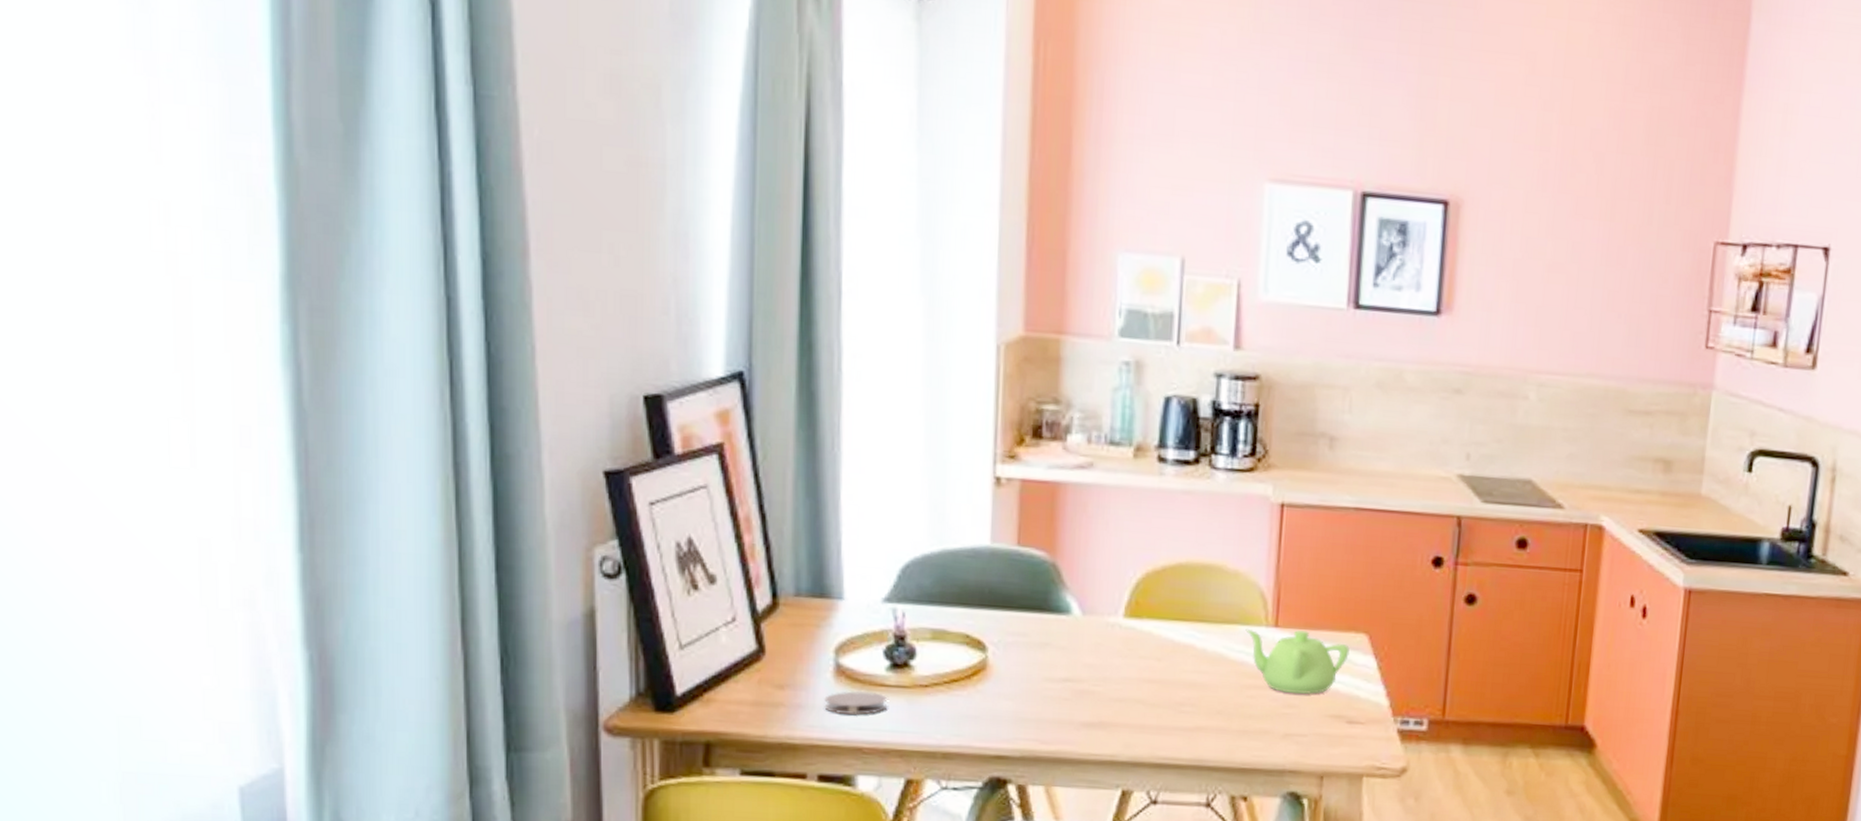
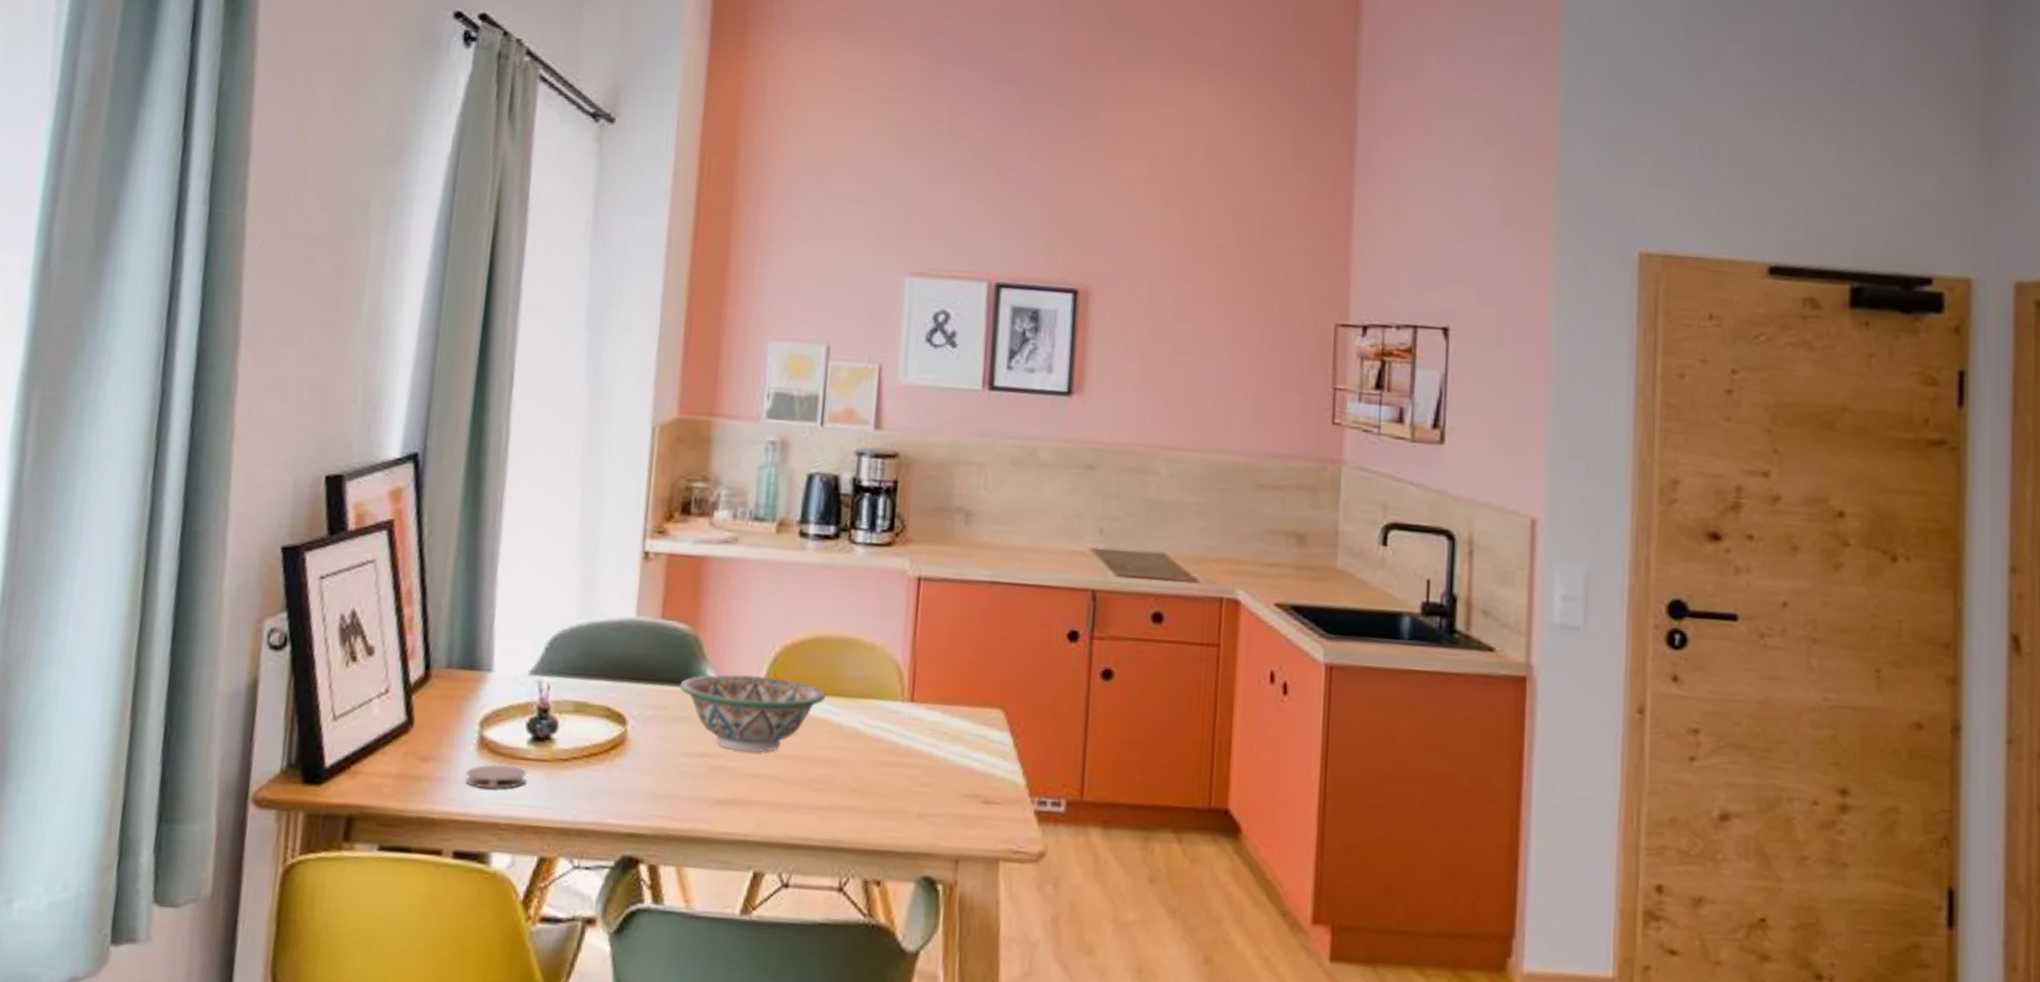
decorative bowl: none [1039,600,1189,677] -> present [679,674,825,752]
teapot: present [1245,628,1350,694] -> none [881,703,985,772]

